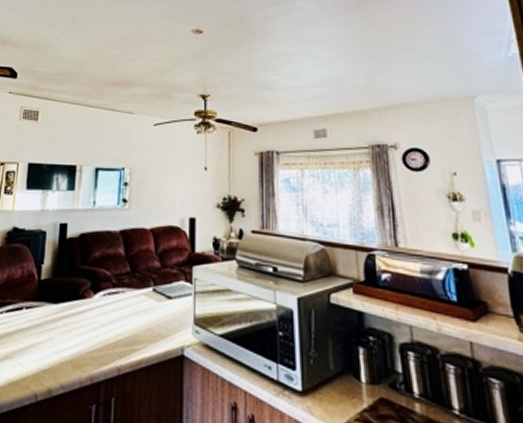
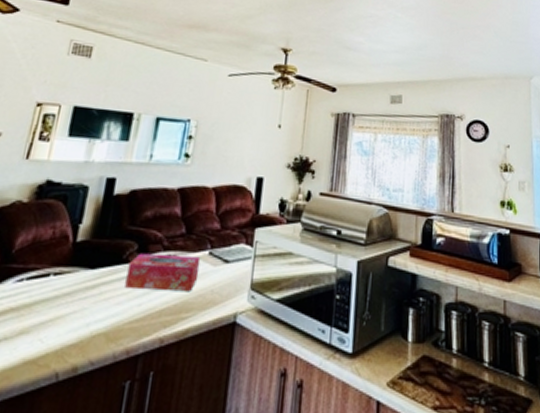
tissue box: none [83,289,146,325] -> present [125,253,201,291]

